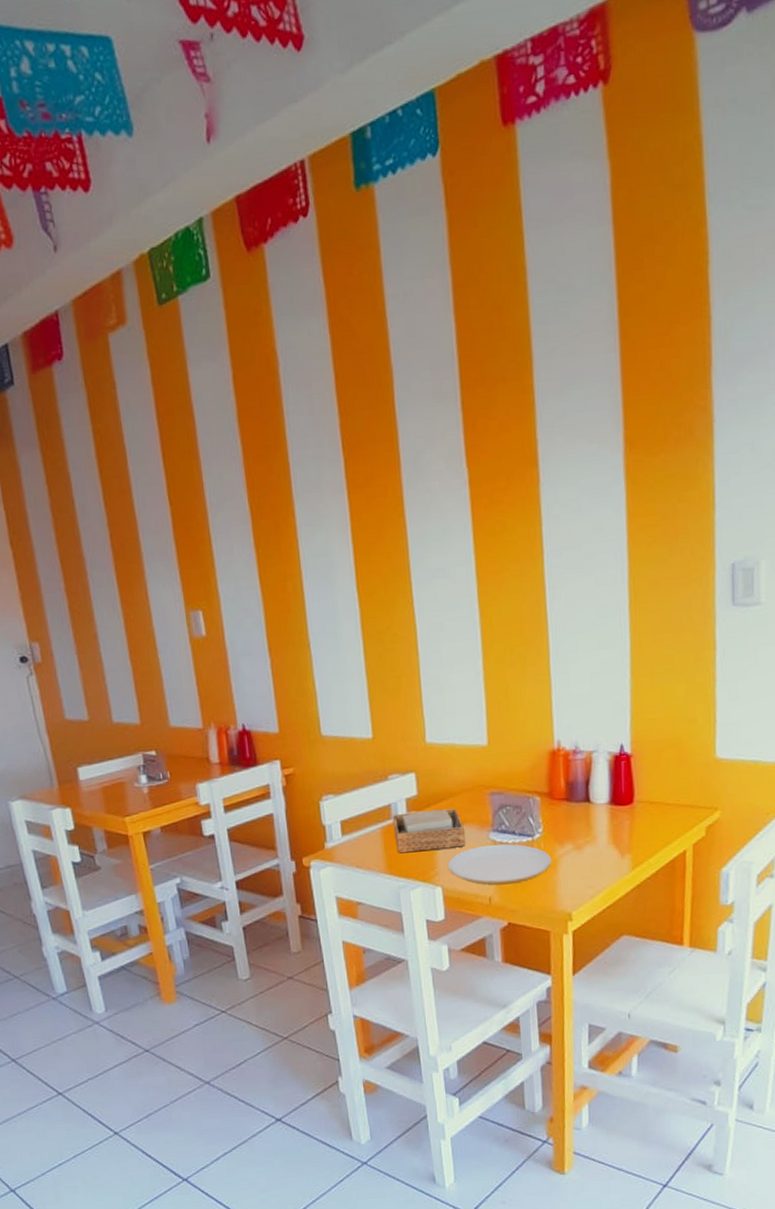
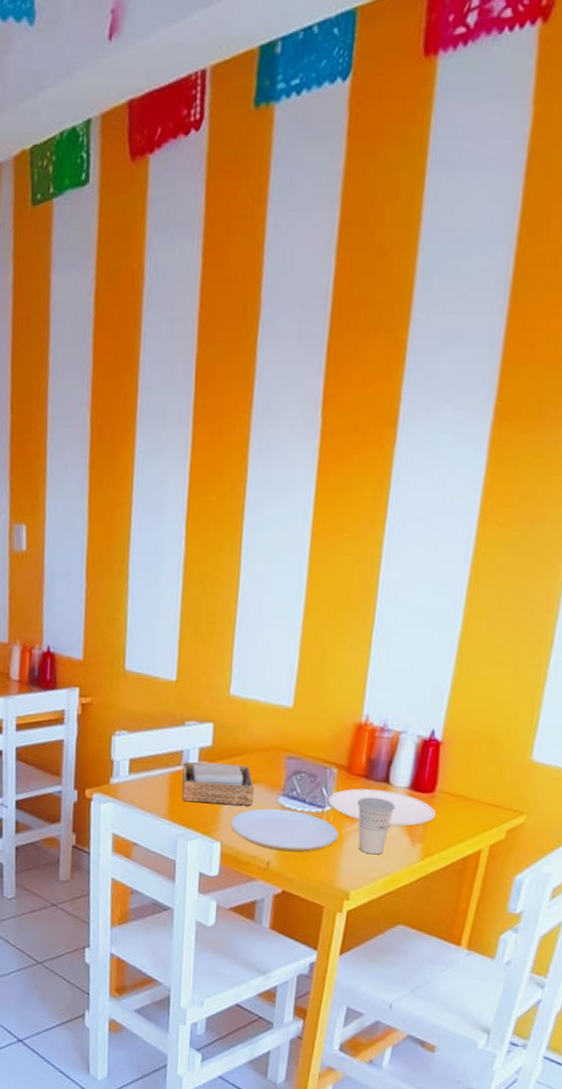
plate: none [536,809,639,842] -> present [328,788,436,827]
cup: none [564,817,600,873] -> present [357,797,396,855]

